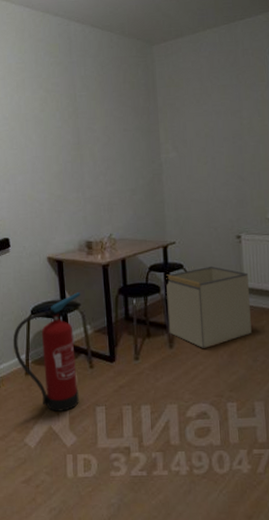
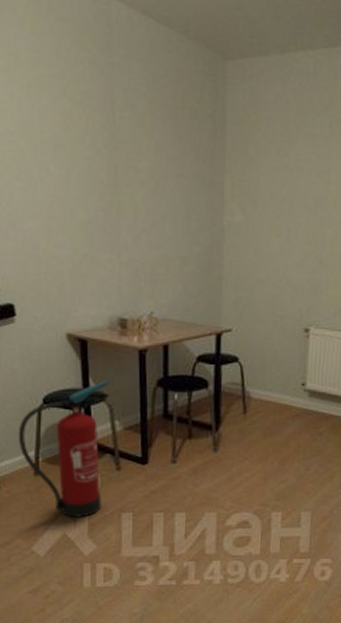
storage bin: present [166,266,252,348] -> none [214,361,313,454]

